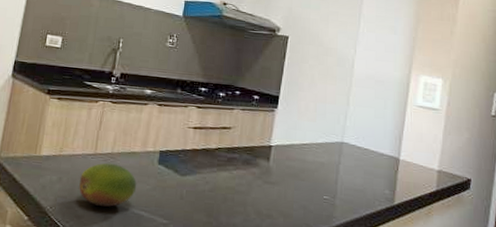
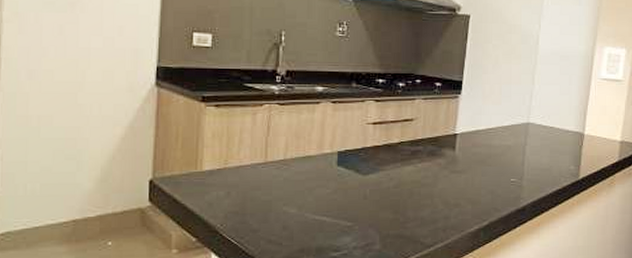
fruit: present [79,162,137,207] -> none [251,170,316,217]

